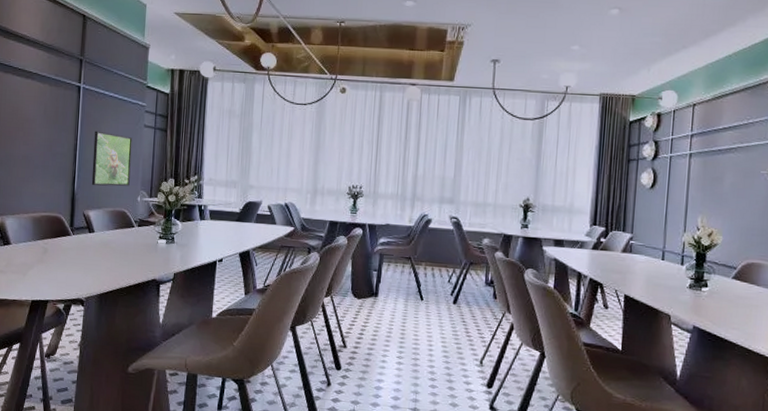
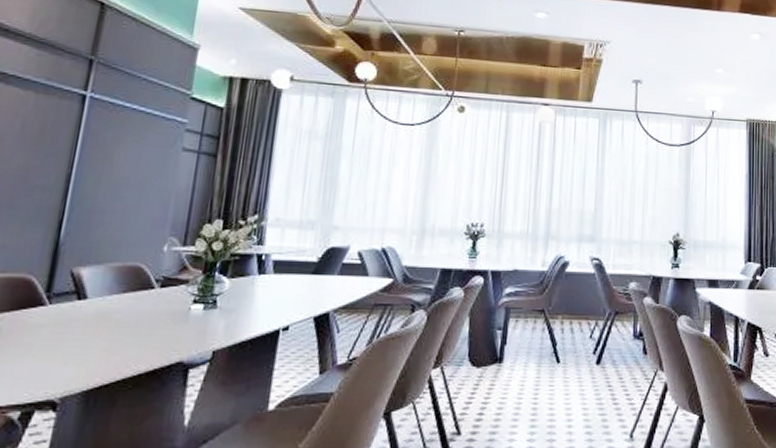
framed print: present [91,130,133,186] -> none [89,155,163,232]

